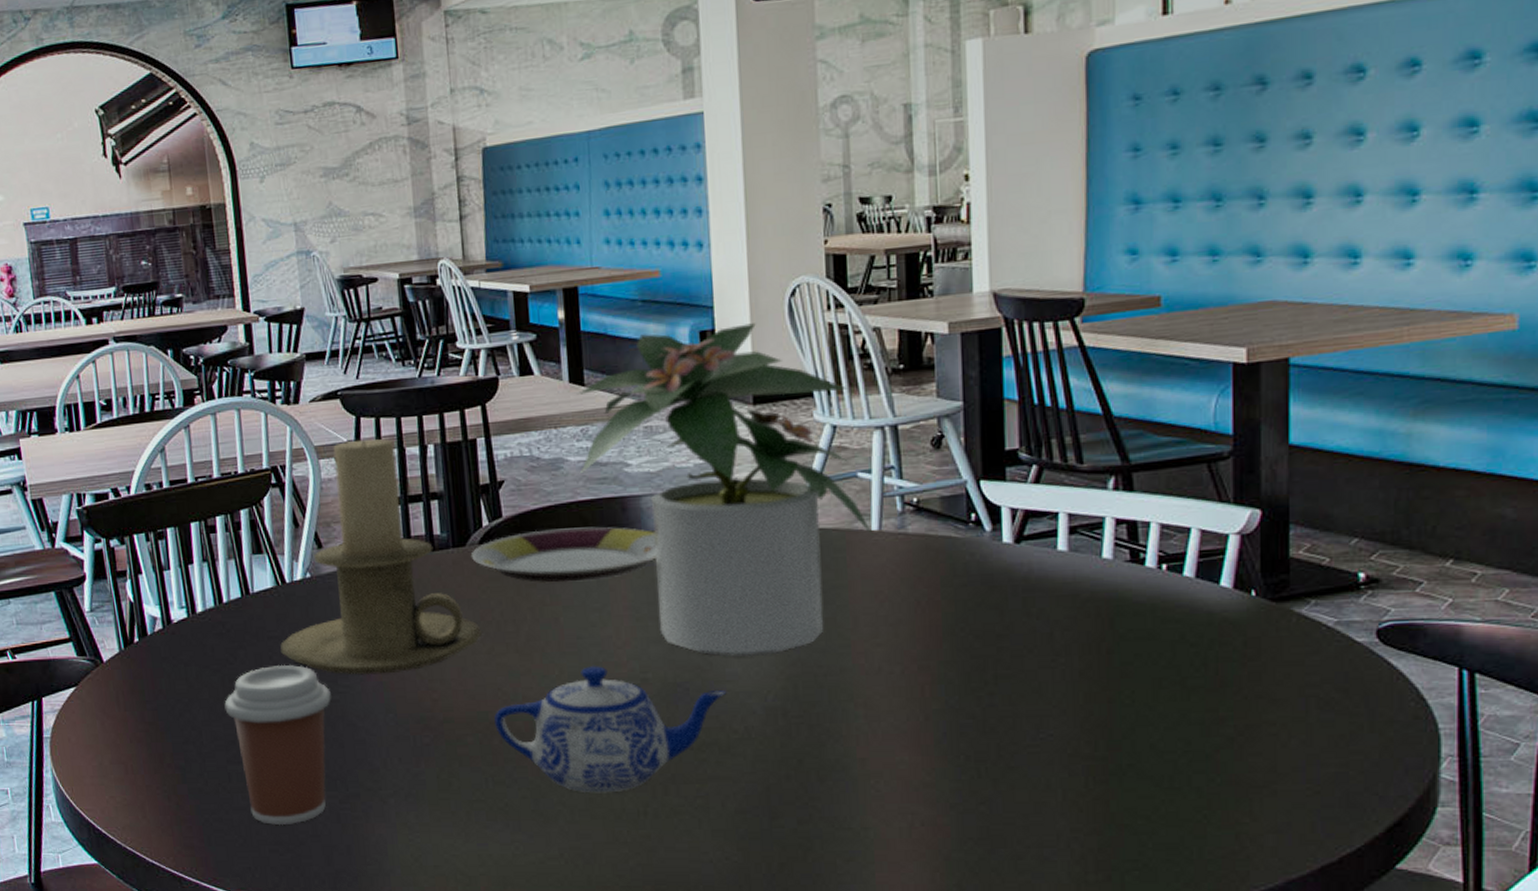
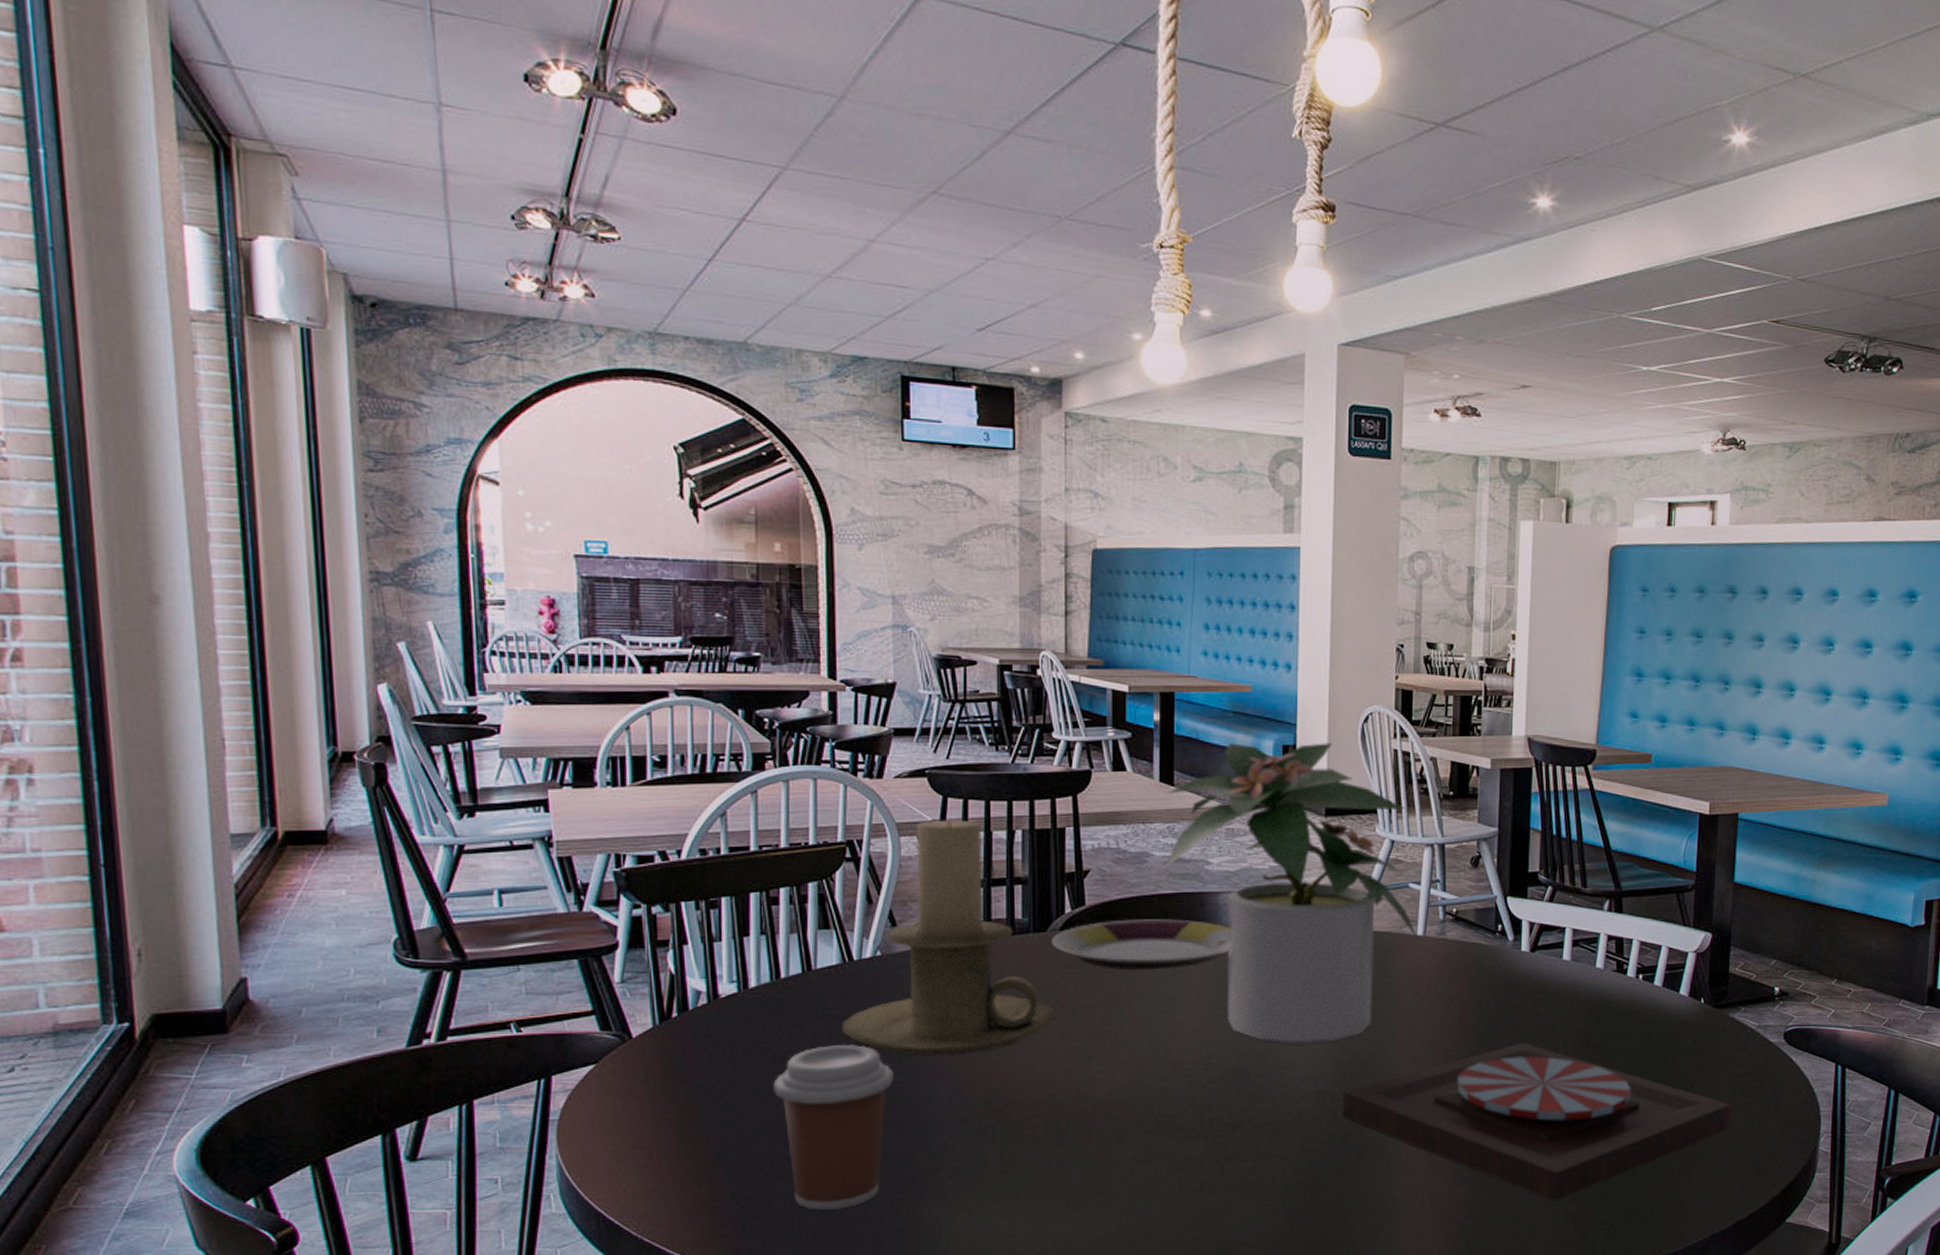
teapot: present [494,666,727,793] -> none [1063,1051,1283,1172]
plate: none [795,649,1304,835] -> present [1342,1042,1731,1202]

